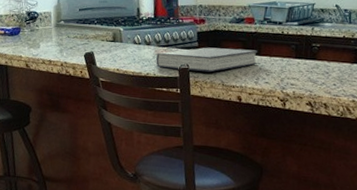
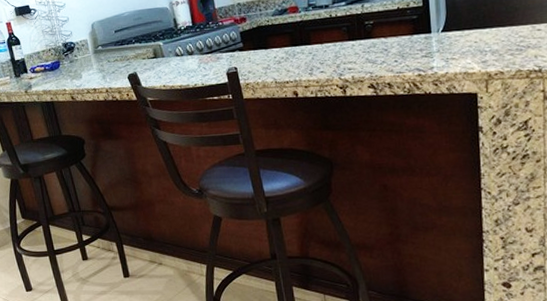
book: present [156,47,257,73] -> none [201,40,309,76]

